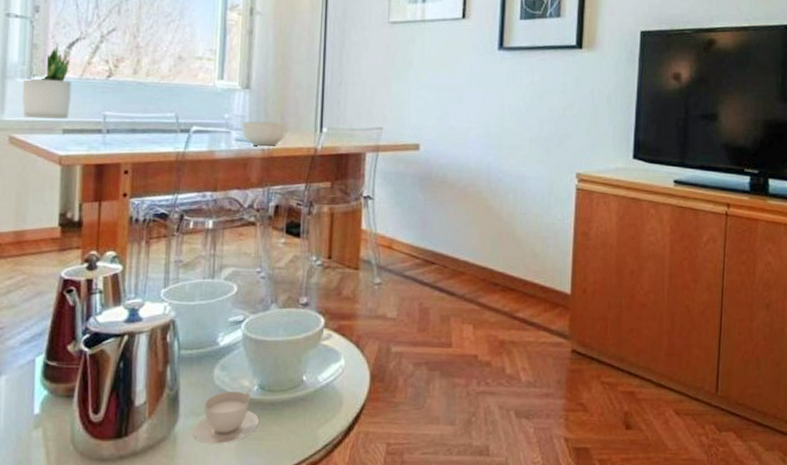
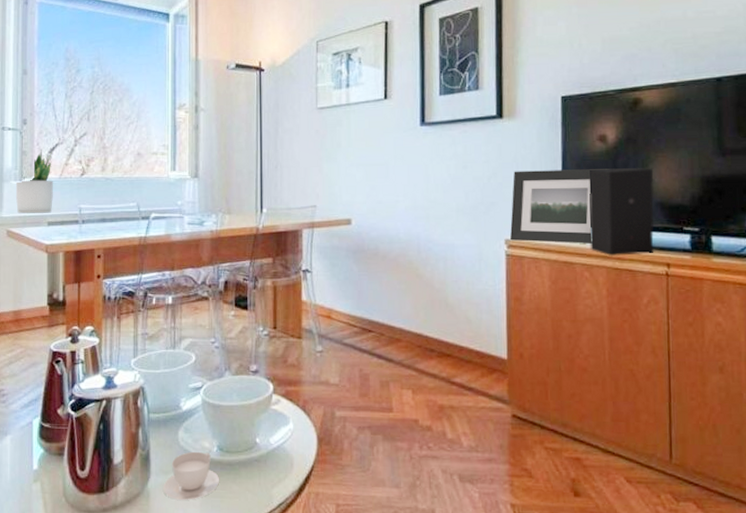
bowl: present [241,121,289,147] -> none [192,205,233,229]
picture frame: none [582,104,681,181] -> present [510,169,609,244]
speaker: none [657,107,721,195] -> present [588,168,654,257]

